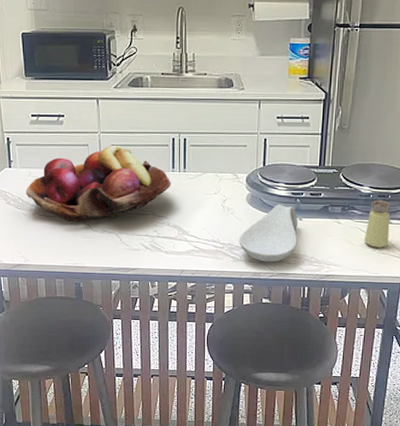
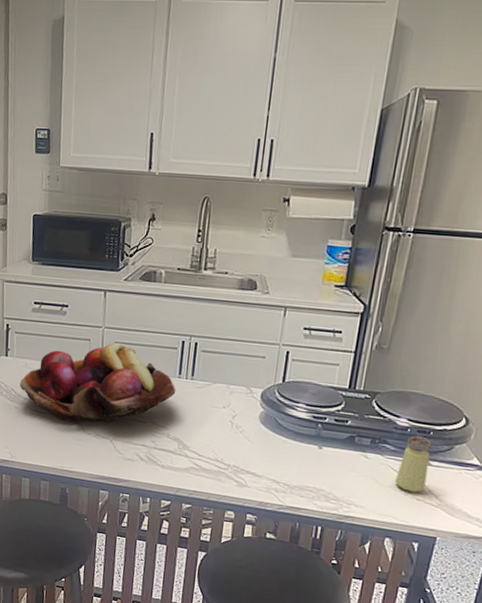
spoon rest: present [239,204,298,262] -> none [246,427,318,494]

